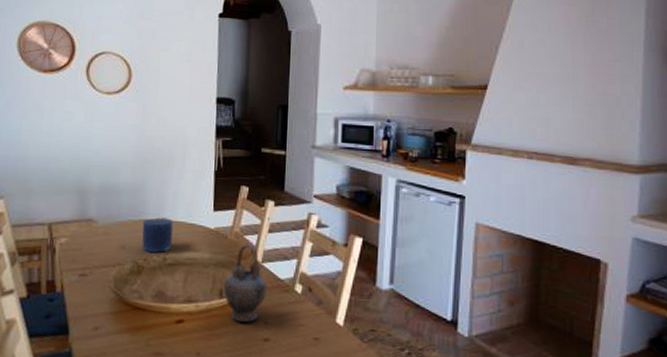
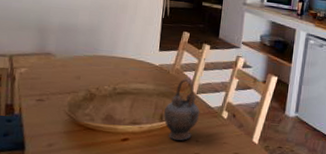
candle: present [142,217,173,253] -> none [95,54,124,83]

